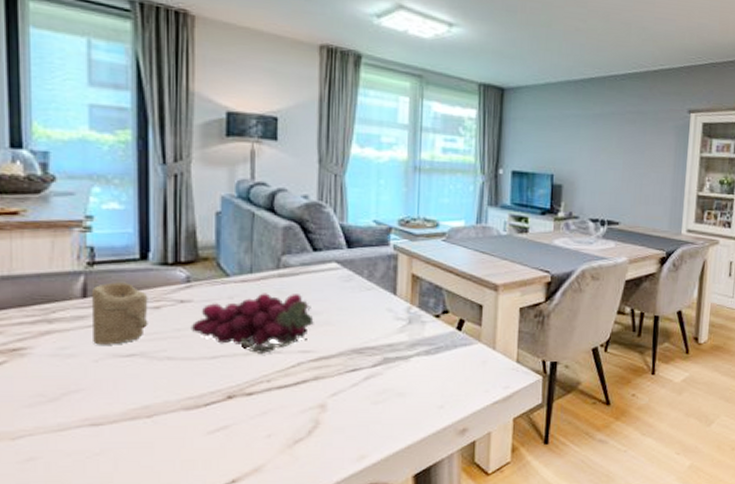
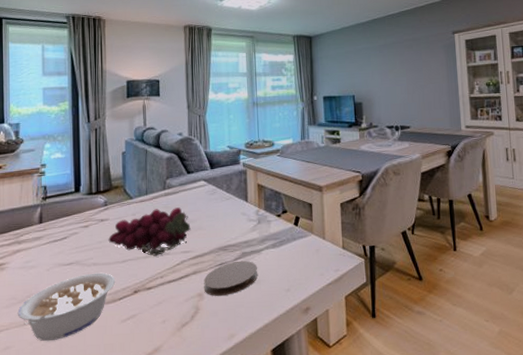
legume: none [46,369,200,453] -> present [17,272,116,342]
candle: present [91,282,148,345] -> none [44,210,81,258]
coaster: none [328,367,404,408] -> present [204,260,258,296]

